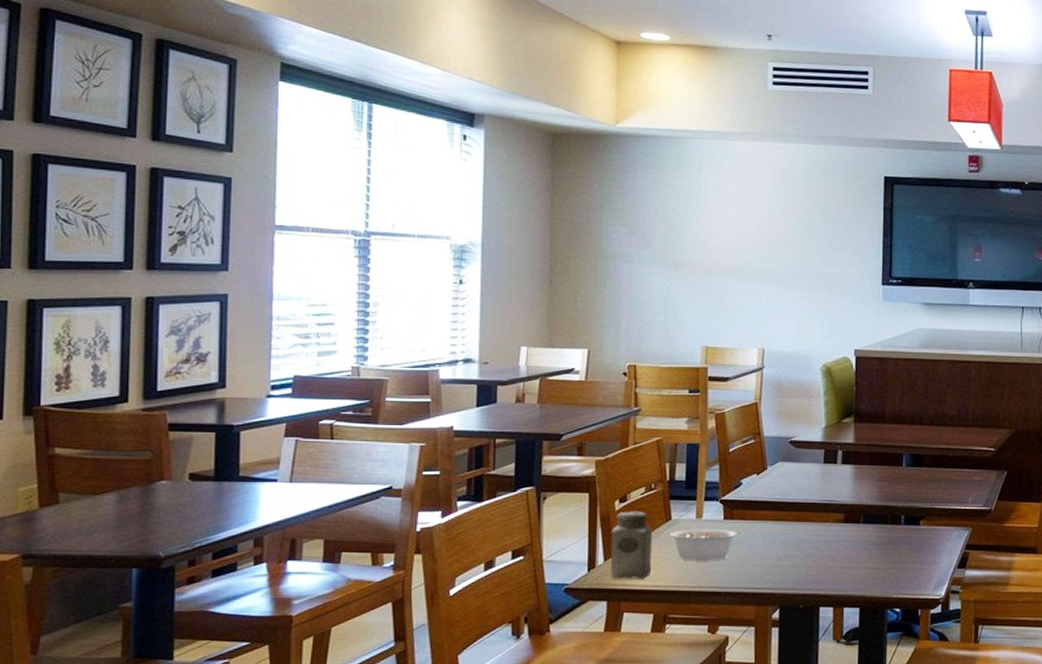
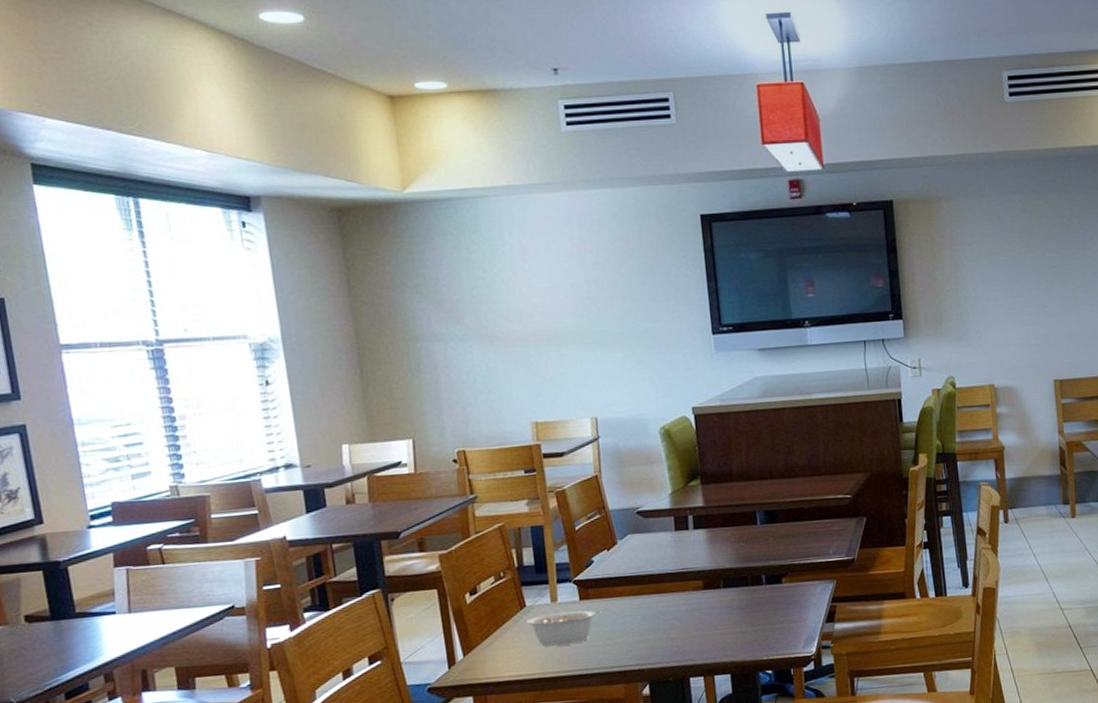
salt shaker: present [610,511,653,579] -> none [466,601,514,672]

